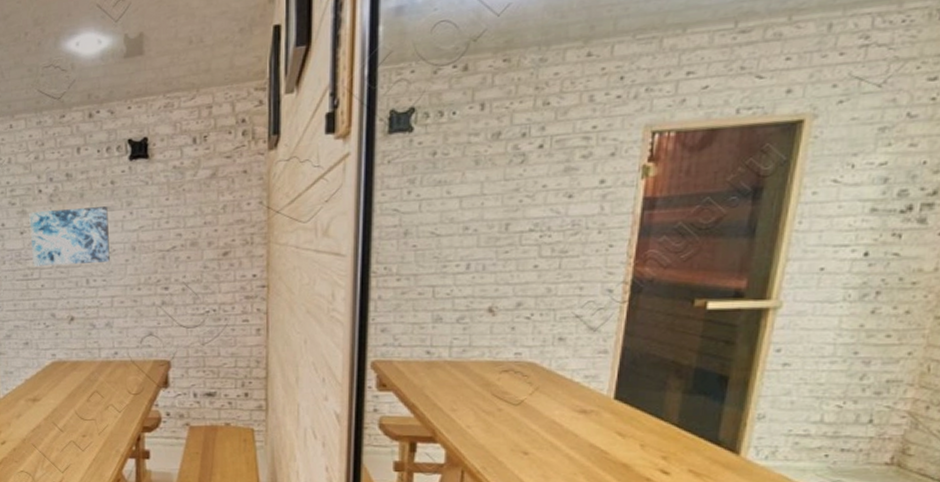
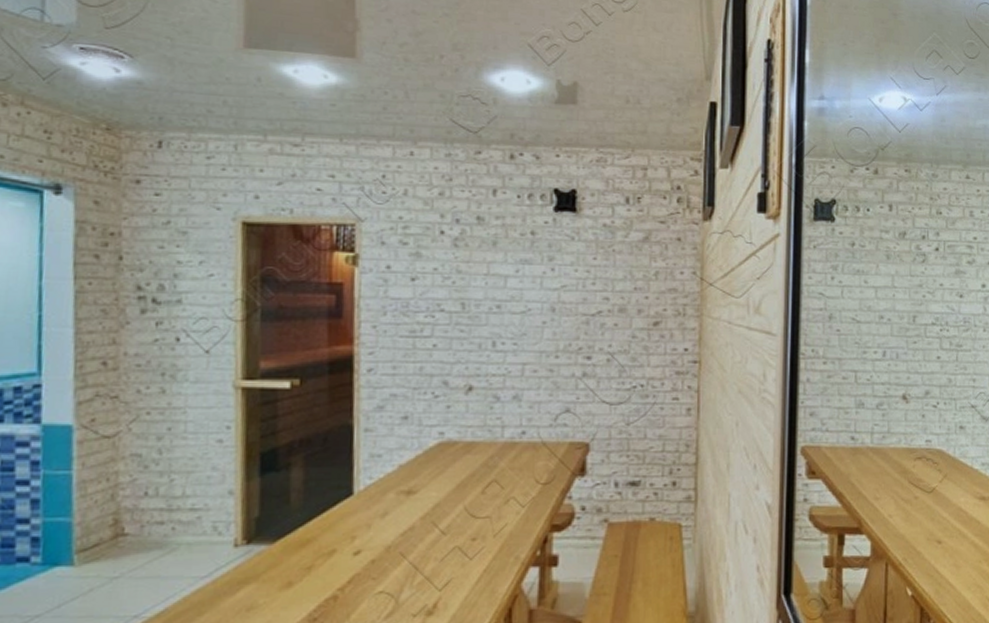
wall art: present [29,206,110,266] -> none [424,256,525,323]

